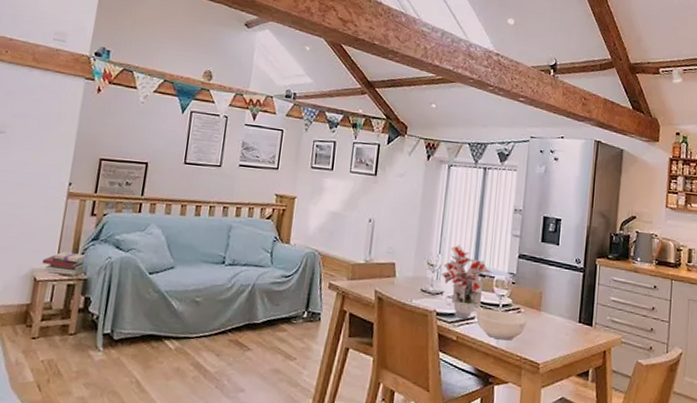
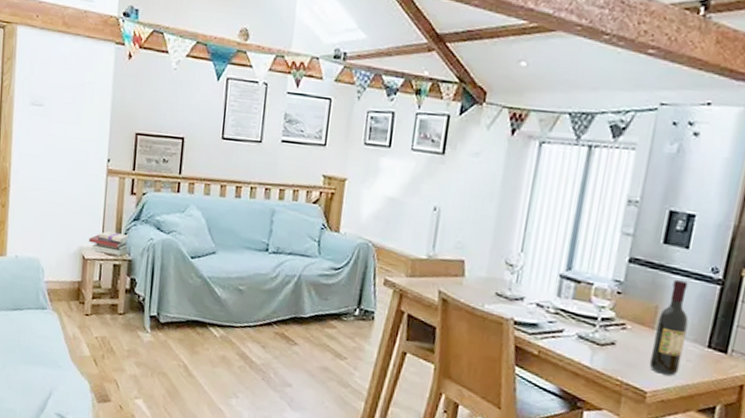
bouquet: present [441,245,491,320] -> none [522,242,590,333]
bowl: present [476,309,528,341] -> none [565,321,635,361]
wine bottle: none [539,269,564,348] -> present [649,279,689,376]

